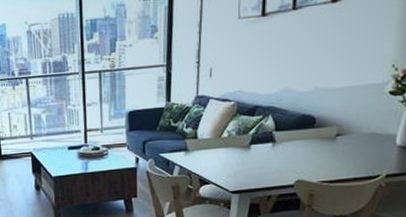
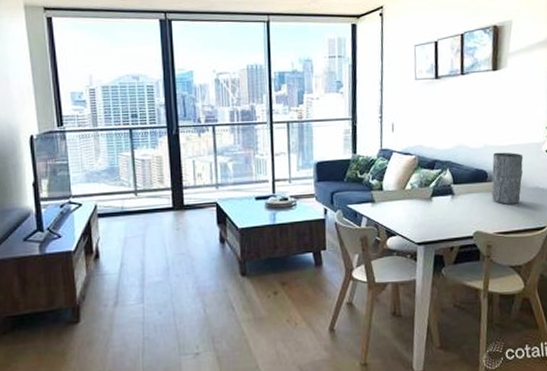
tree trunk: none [319,95,361,152] -> present [491,152,524,204]

